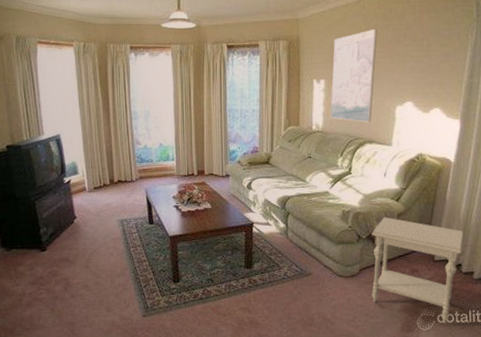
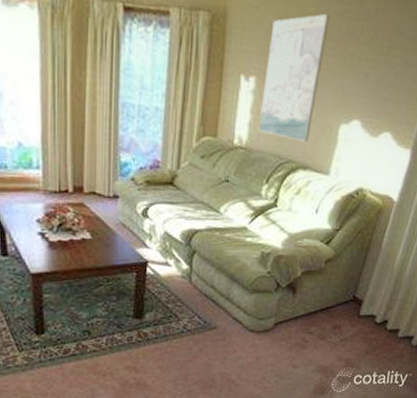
side table: present [371,216,464,324] -> none [285,262,395,386]

